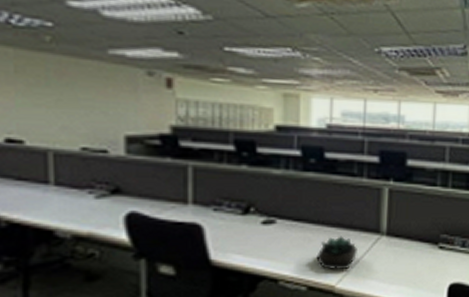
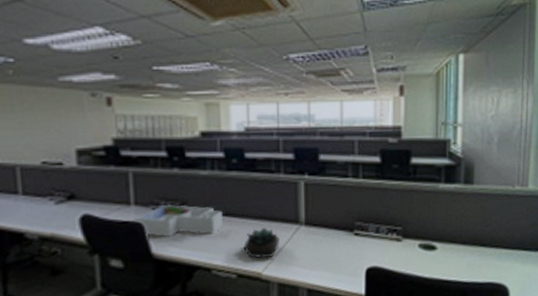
desk organizer: none [191,206,295,242] -> present [134,205,223,237]

